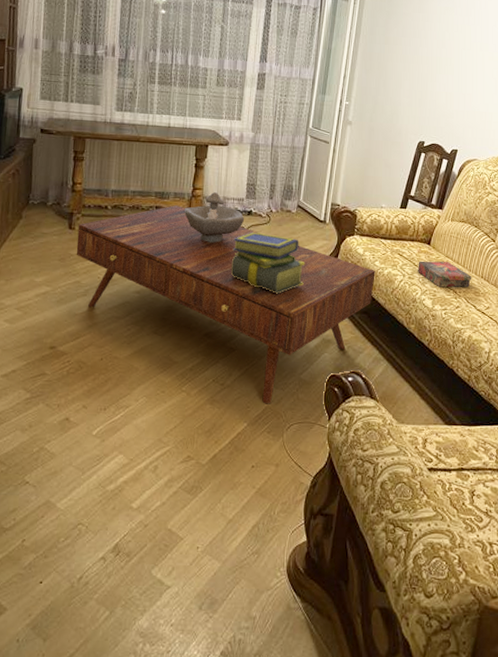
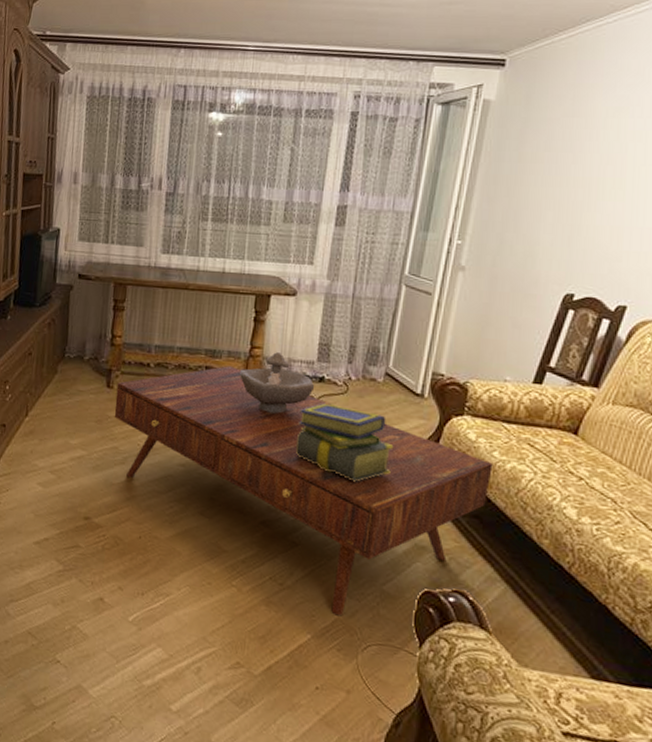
book: present [418,261,472,288] -> none [557,455,643,498]

